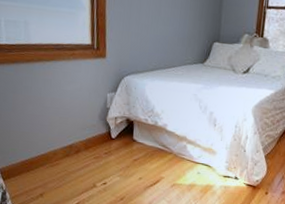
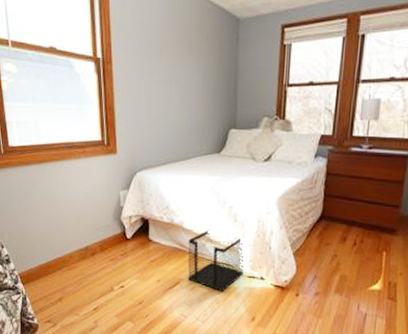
wastebasket: none [168,132,220,190] -> present [188,230,244,292]

